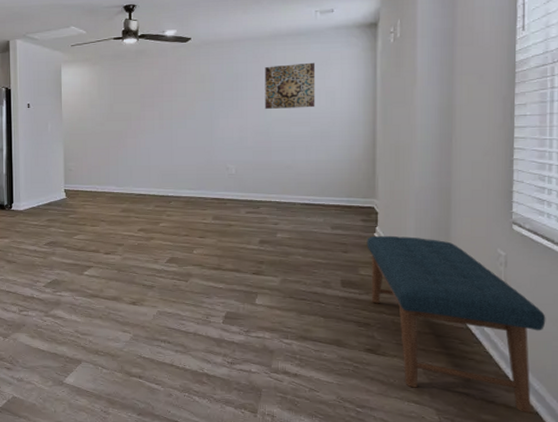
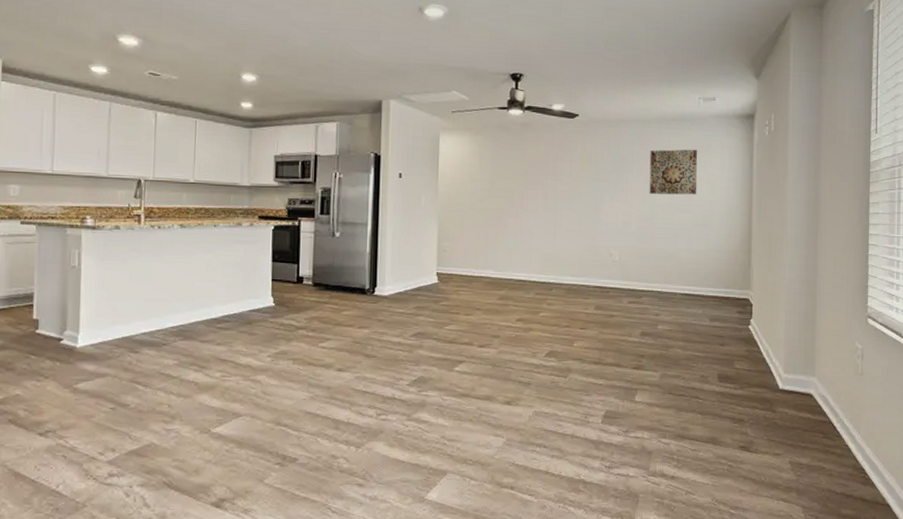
bench: present [366,235,546,413] -> none [742,328,895,505]

